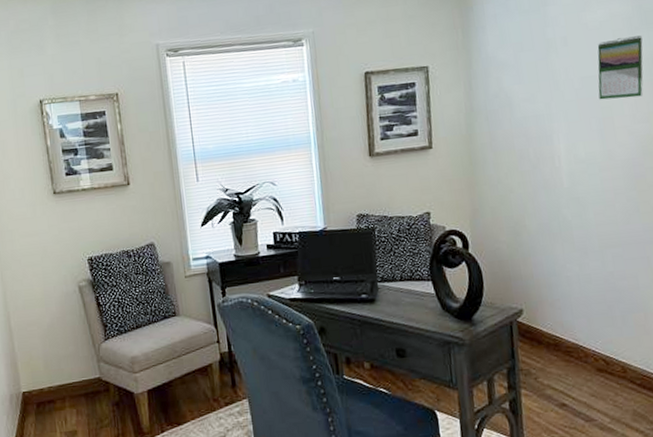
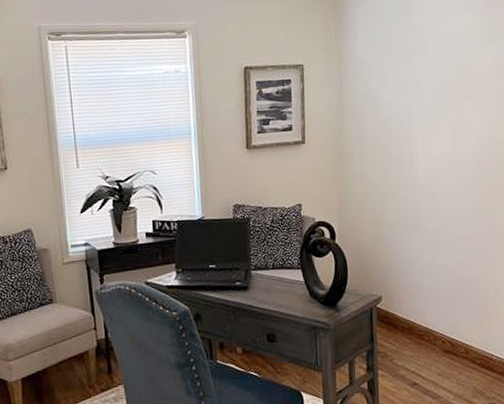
calendar: present [597,35,644,100] -> none [452,47,491,105]

